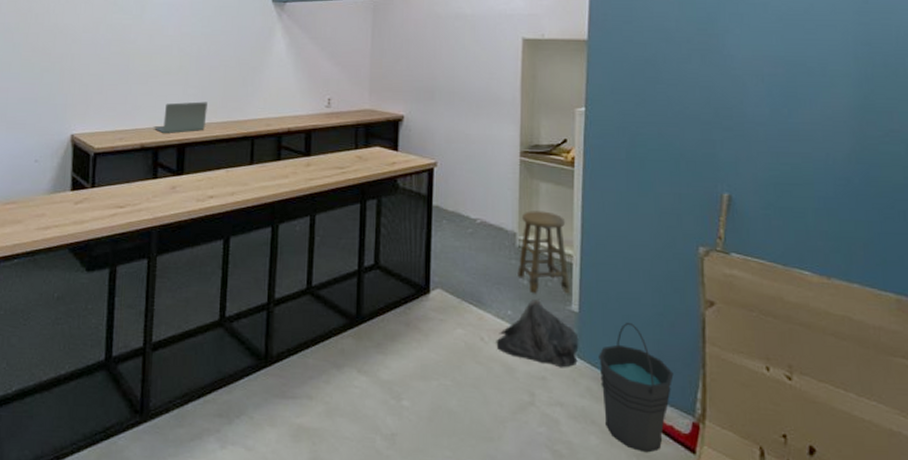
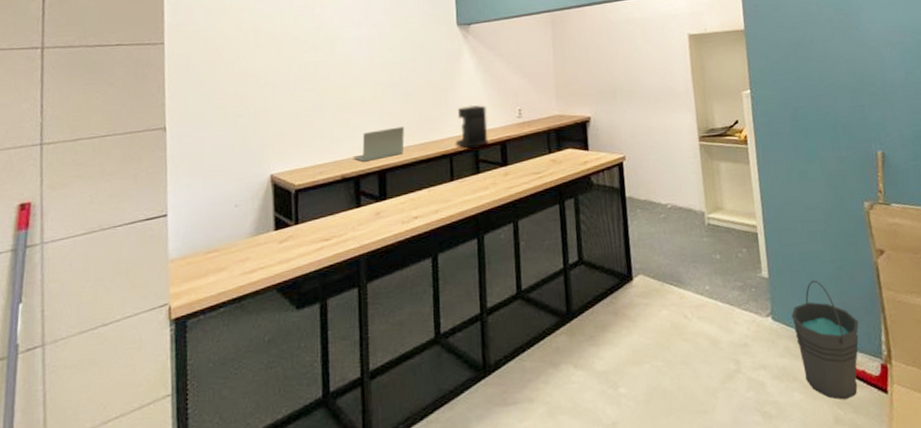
coffee maker: none [258,88,294,133] -> present [455,105,489,149]
plastic bag: present [496,300,579,368] -> none [698,271,774,333]
step stool: present [517,211,571,294] -> none [707,188,759,267]

